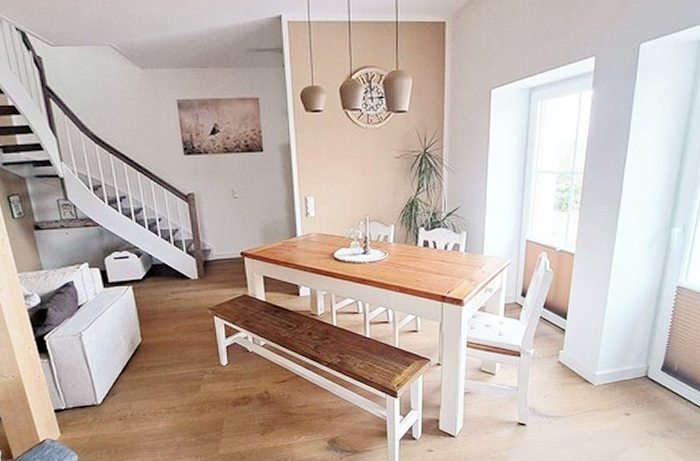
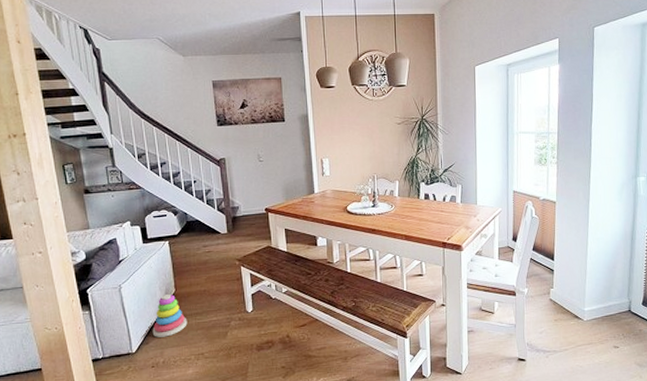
stacking toy: none [118,343,156,389] -> present [152,293,187,337]

